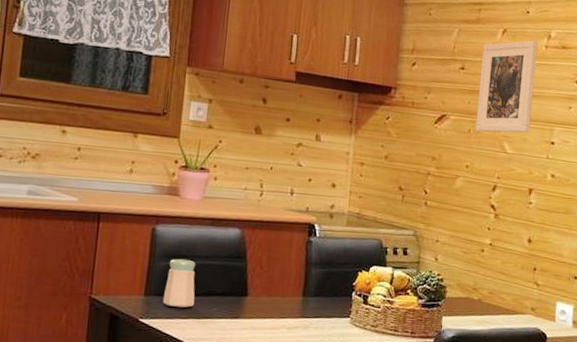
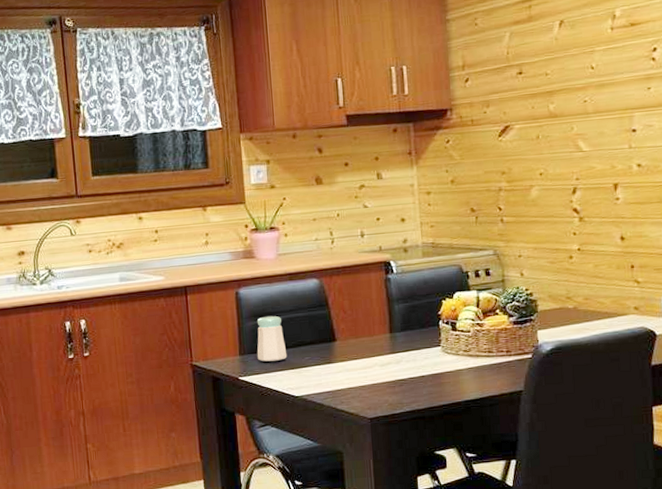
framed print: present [475,40,538,133] -> none [539,25,606,136]

